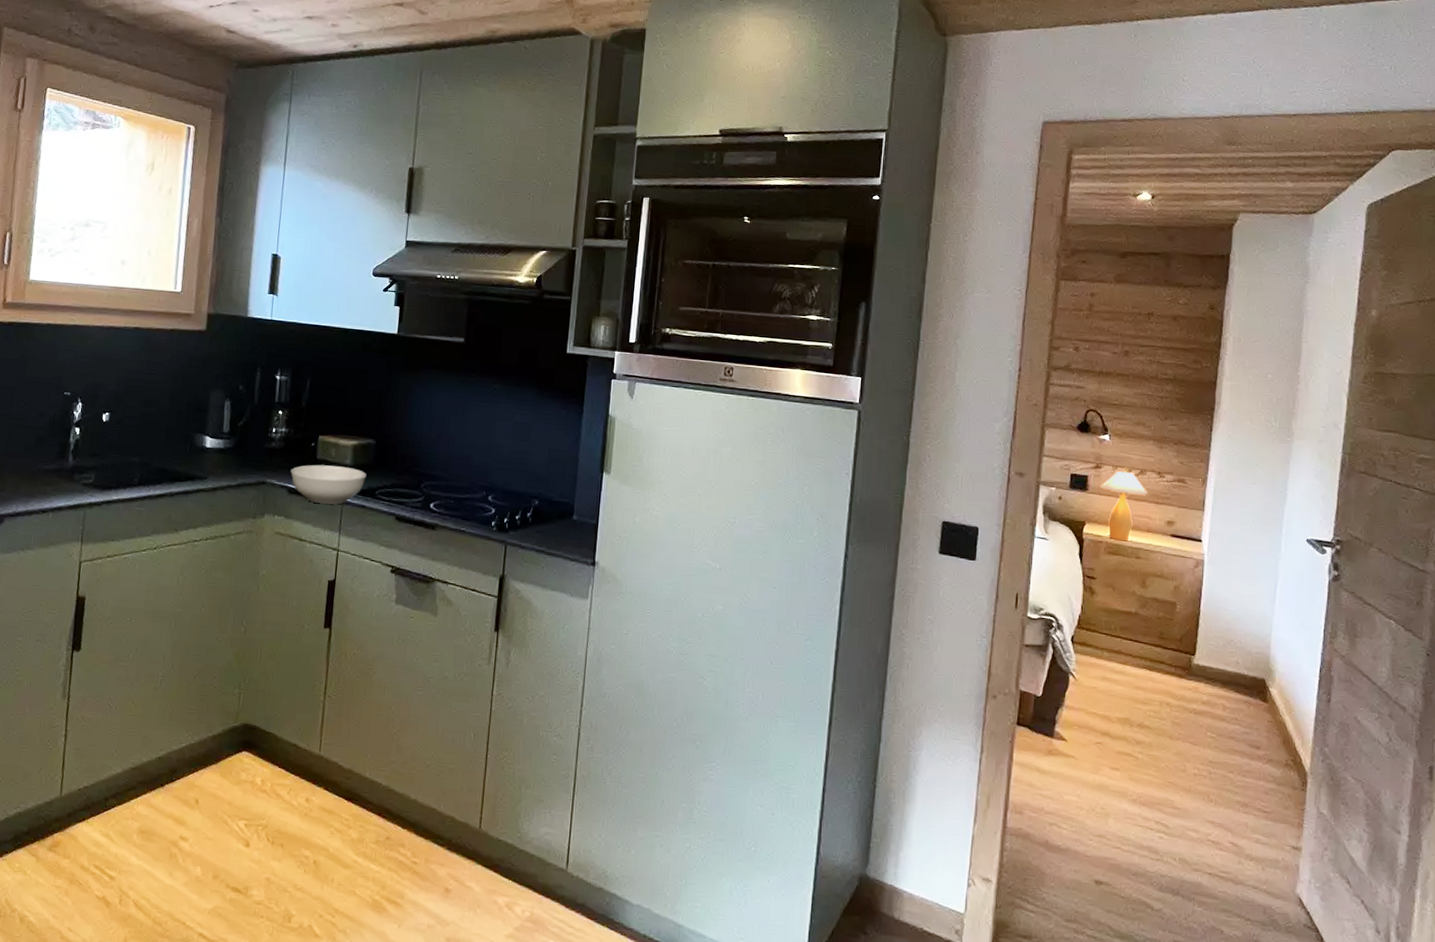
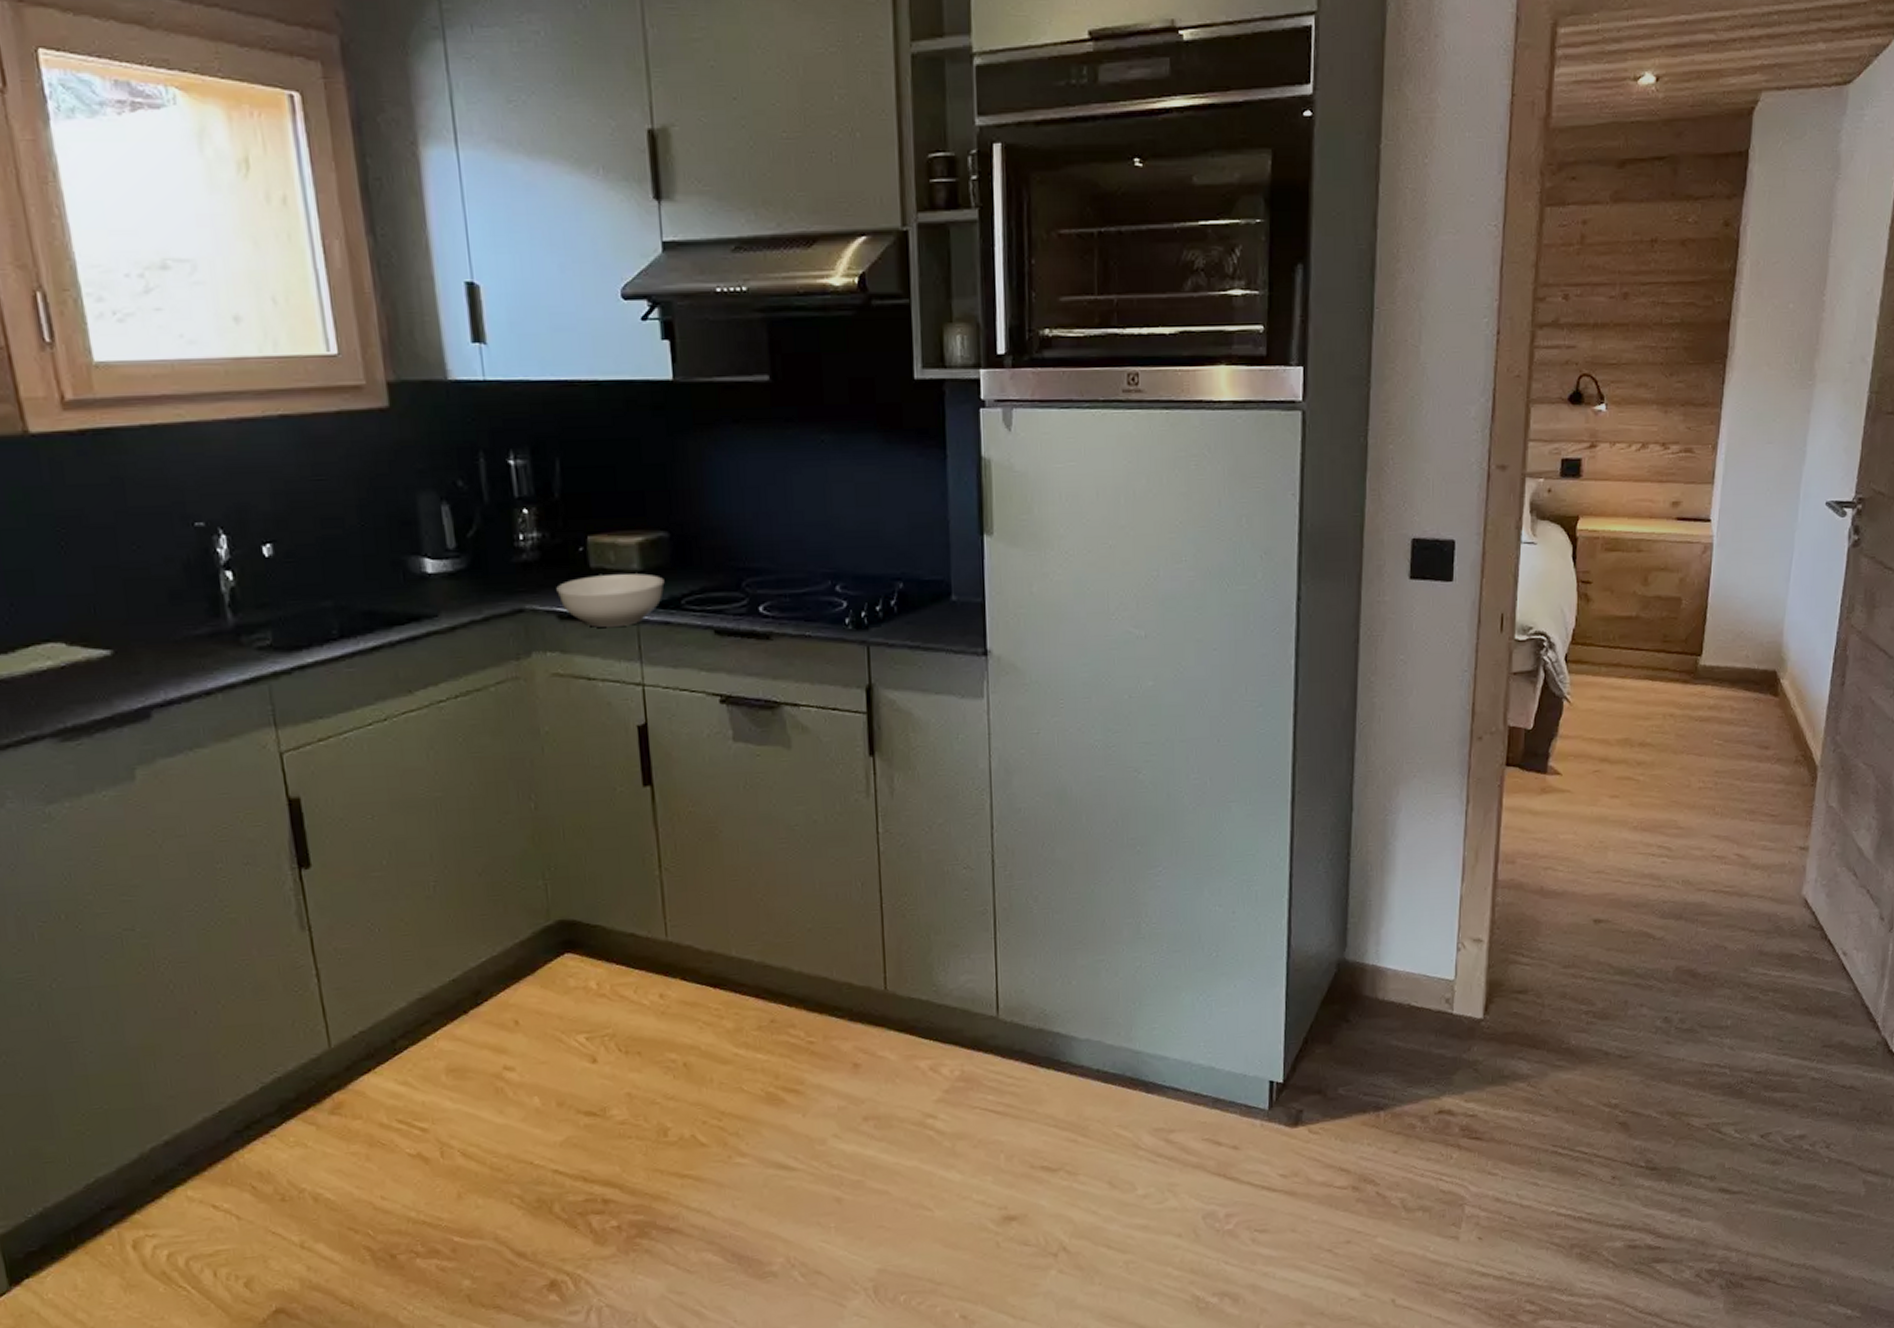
table lamp: present [1101,466,1148,542] -> none [1596,441,1651,534]

